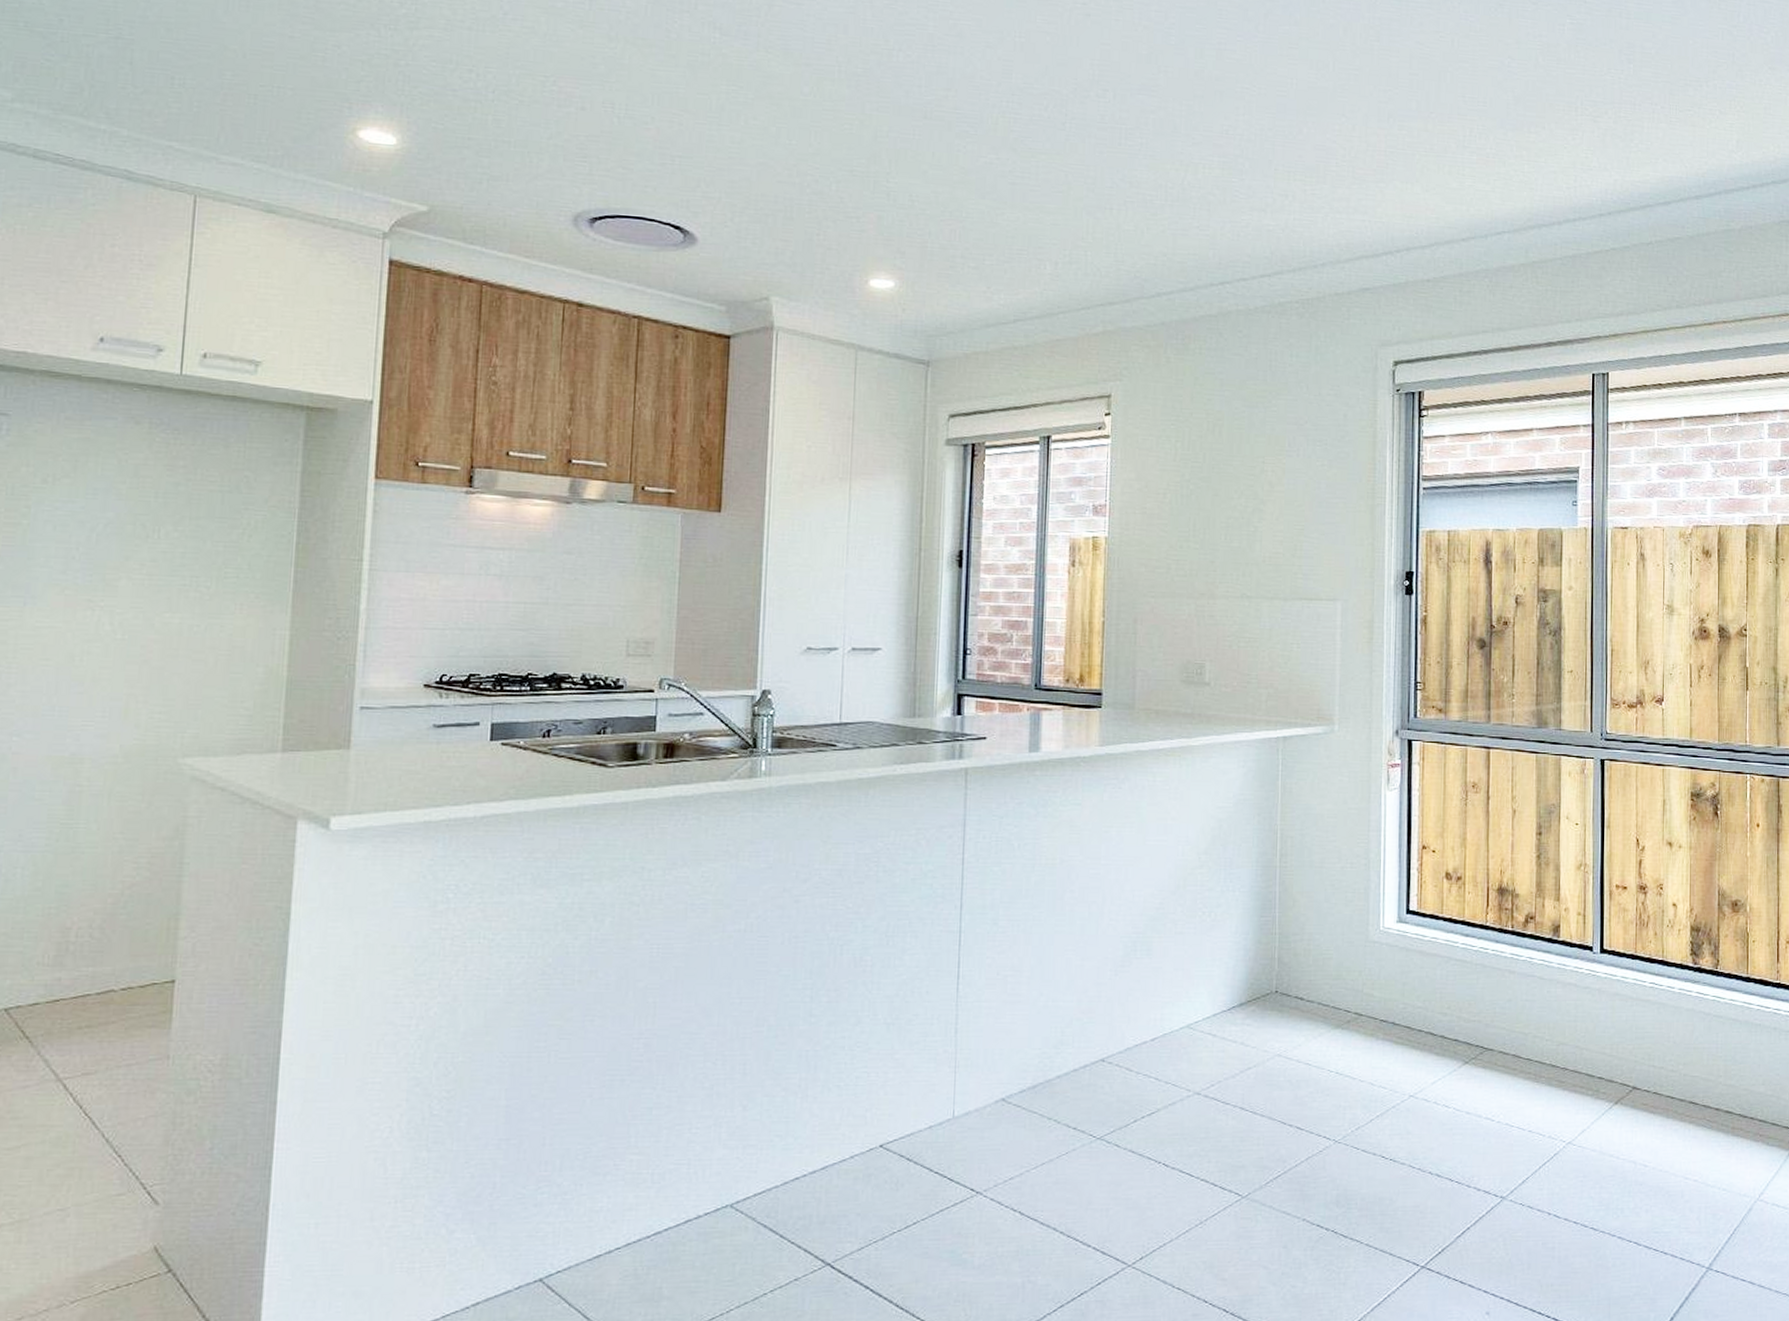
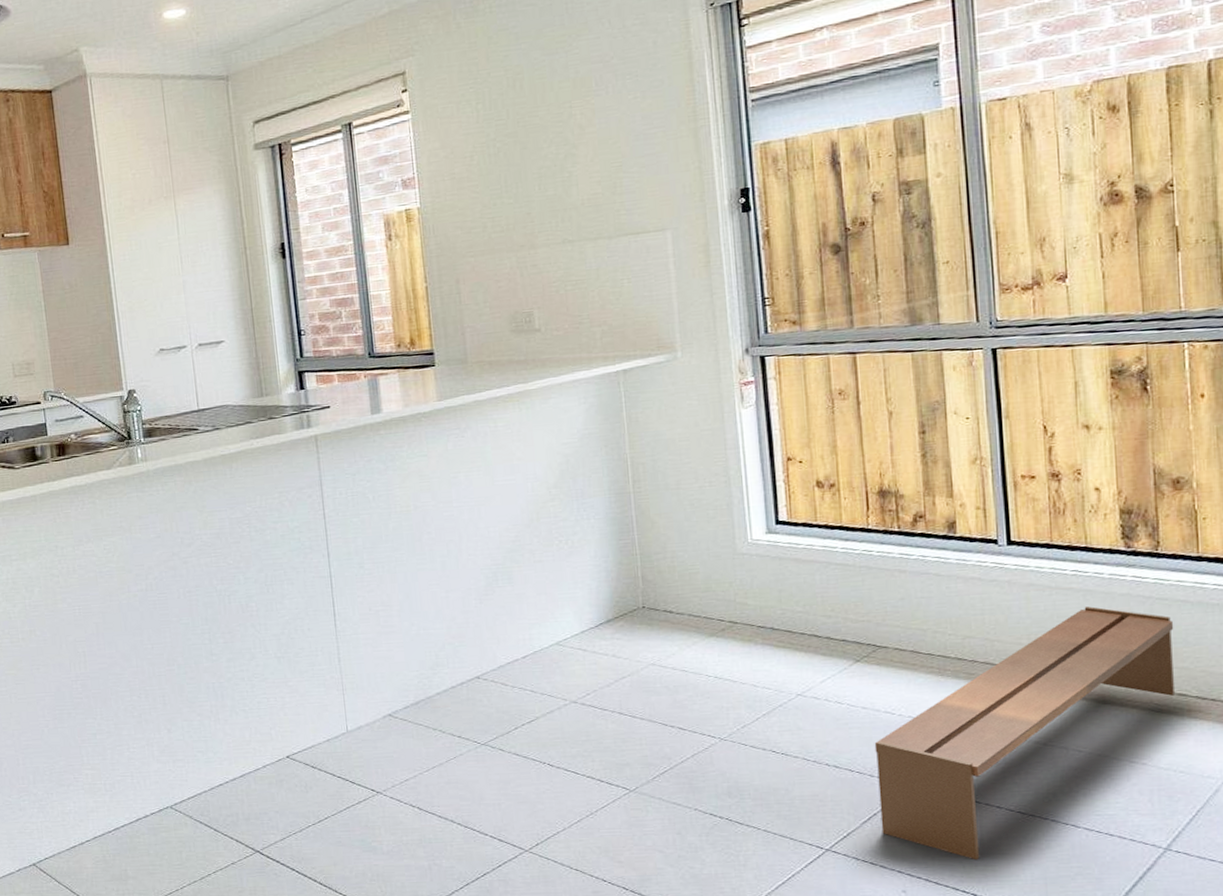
bench: none [1473,1020,1726,1279] -> present [874,606,1176,860]

